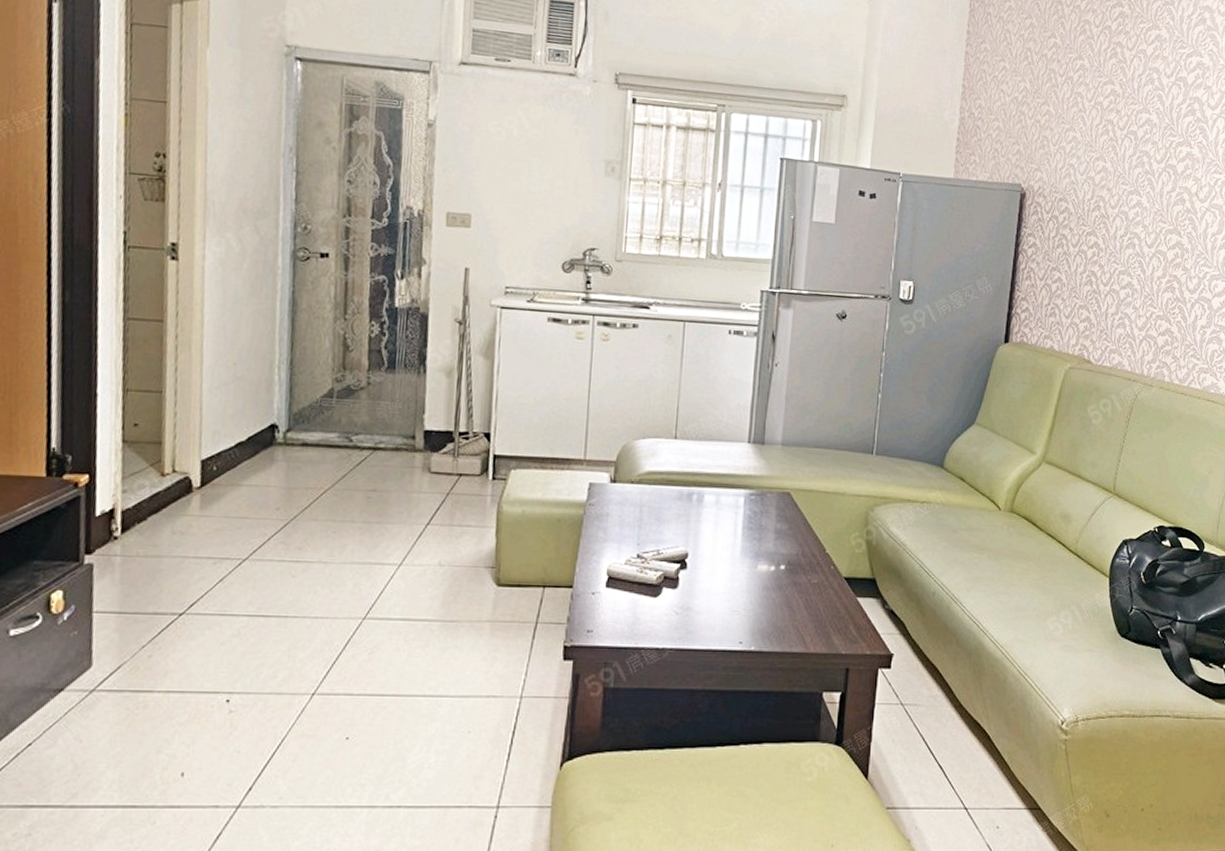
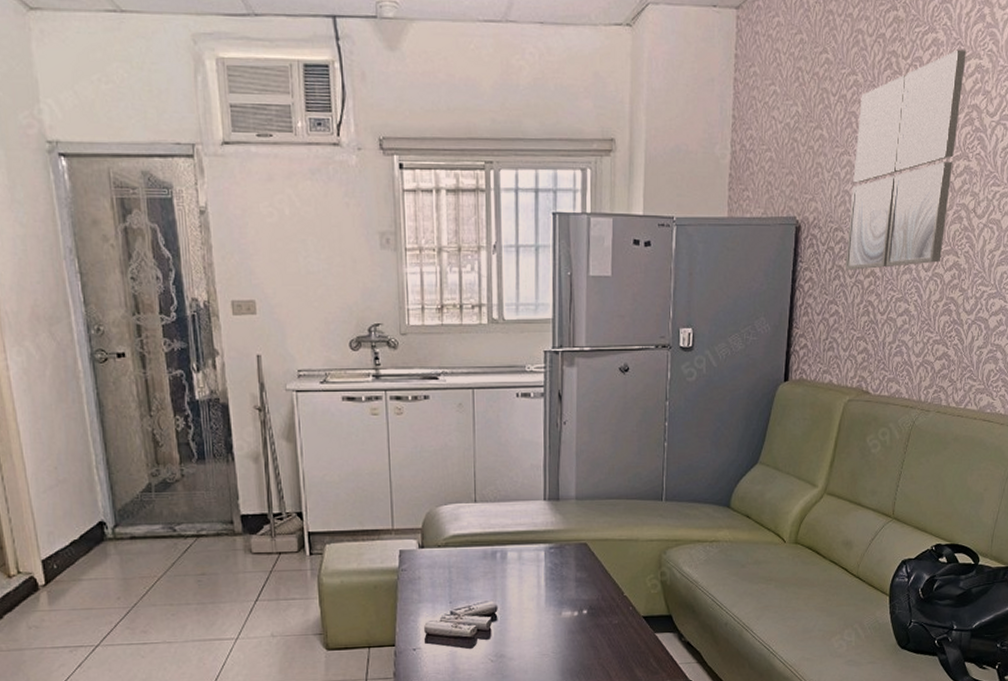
wall art: none [1069,46,1188,241] -> present [846,49,966,270]

